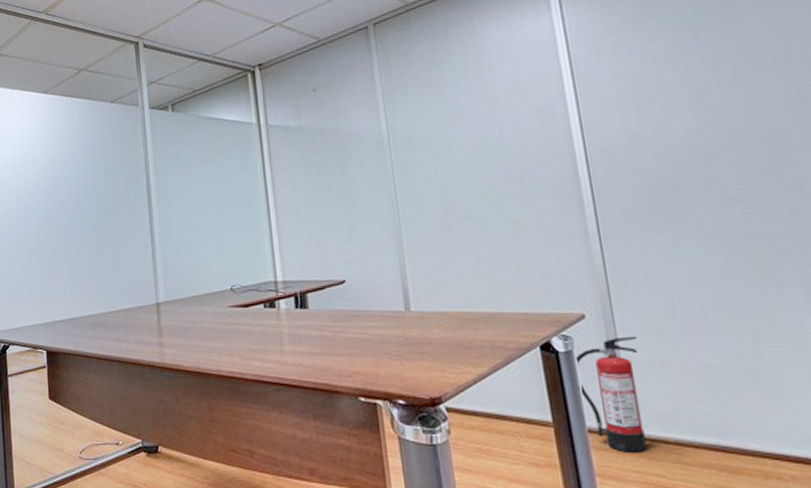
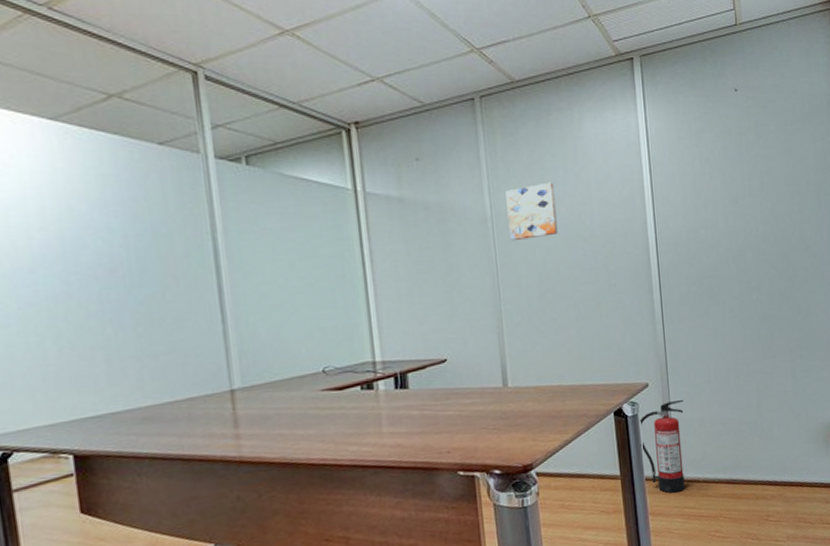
wall art: none [402,97,462,161] -> present [505,182,558,242]

